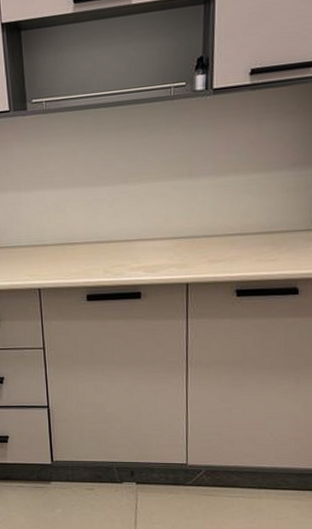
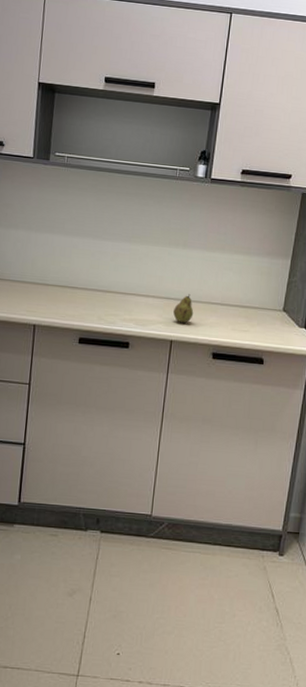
fruit: none [186,229,210,263] -> present [173,294,194,323]

